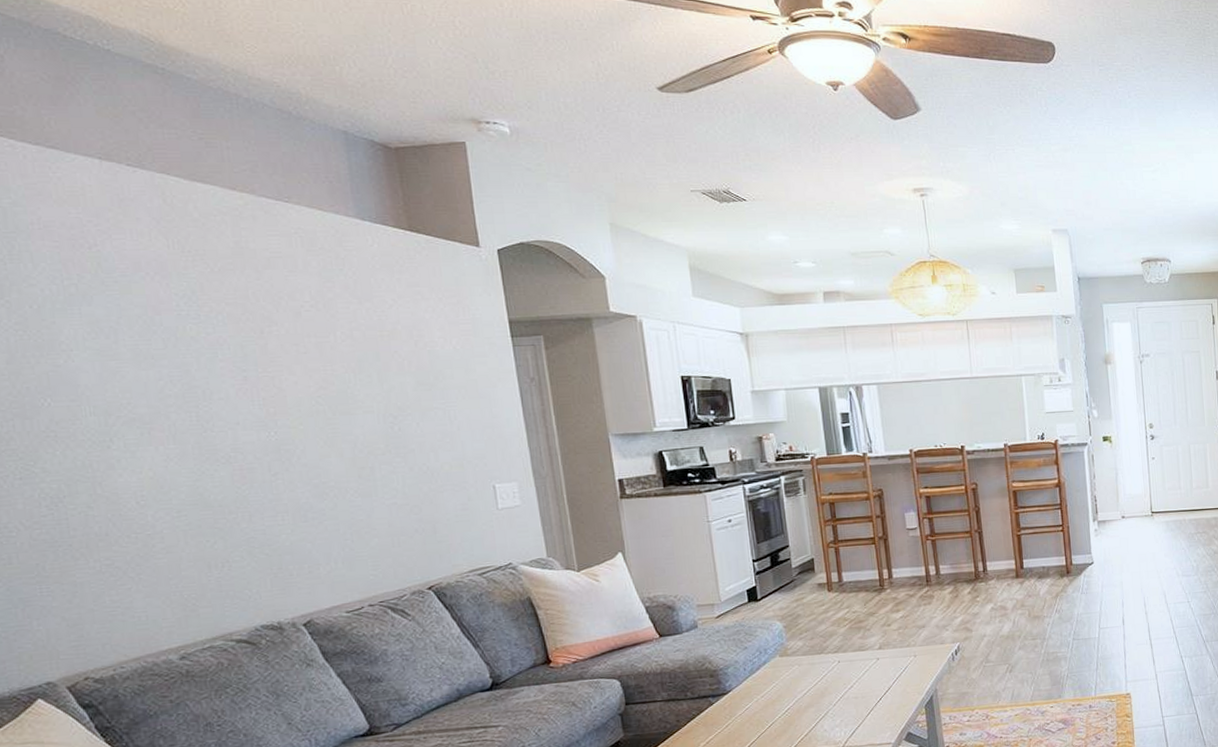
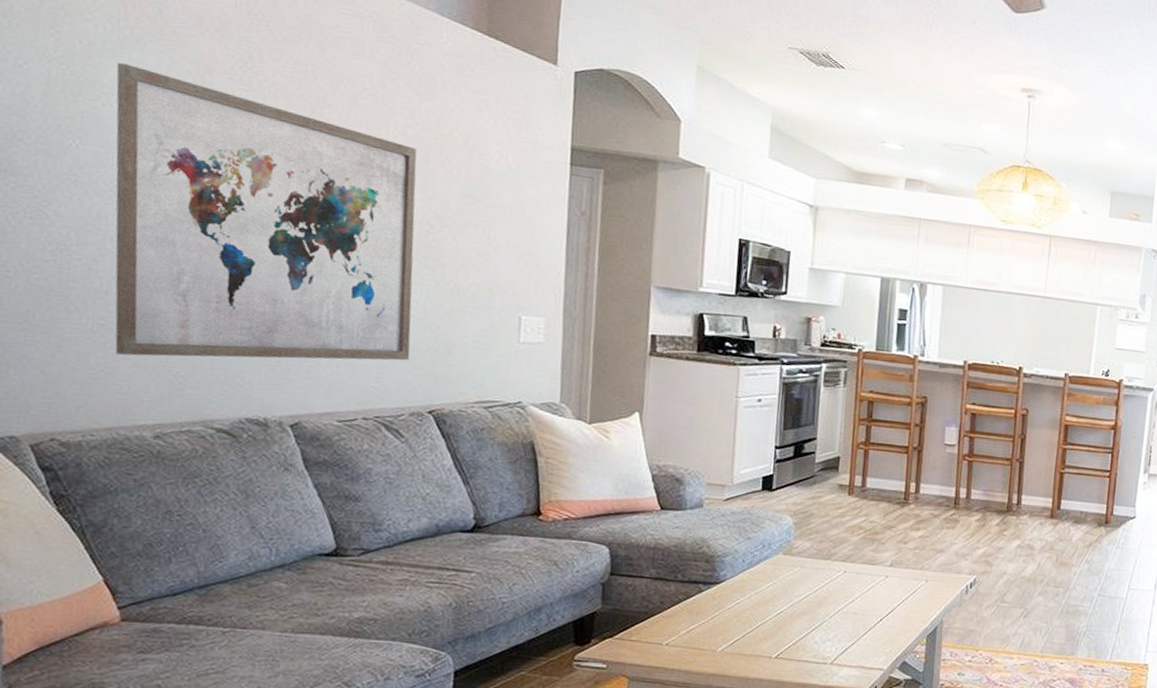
wall art: none [69,319,401,589] -> present [115,62,417,361]

